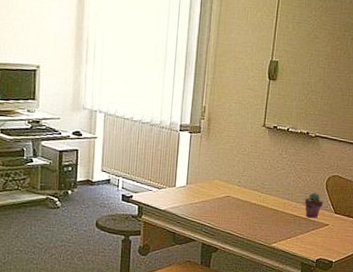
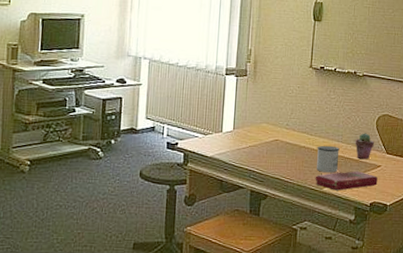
book: none [264,228,325,247] -> present [315,171,378,191]
mug: none [266,203,289,230] -> present [317,145,340,173]

